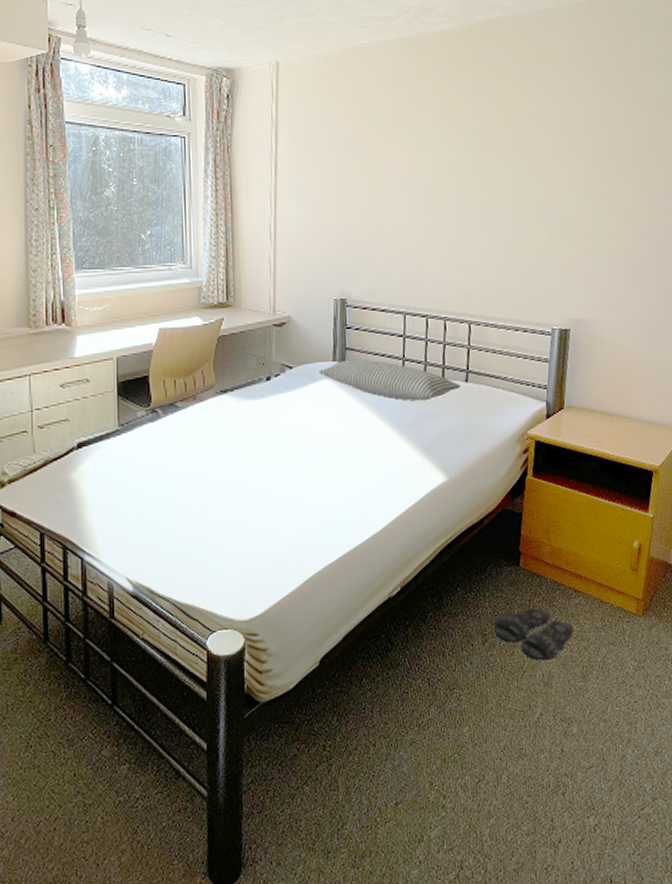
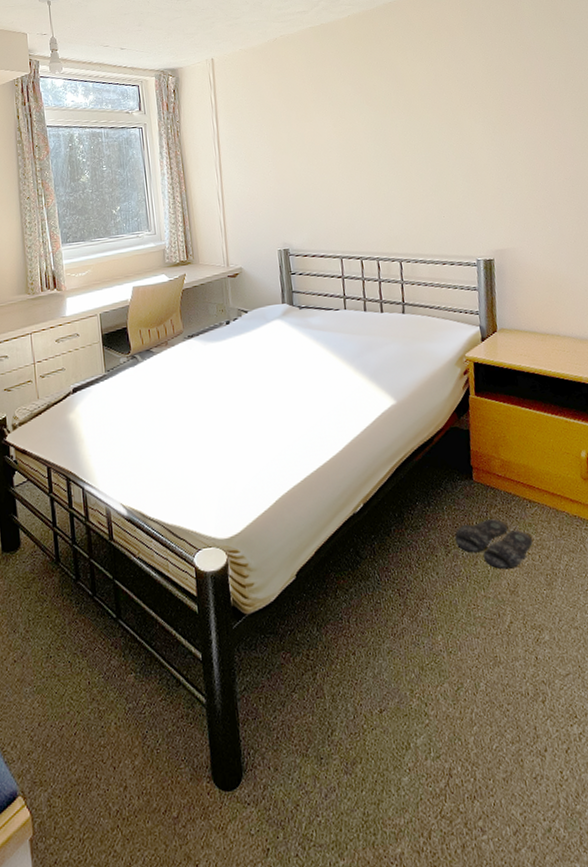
pillow: present [318,359,460,401] -> none [270,300,398,334]

